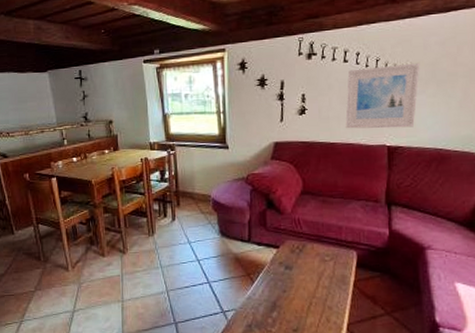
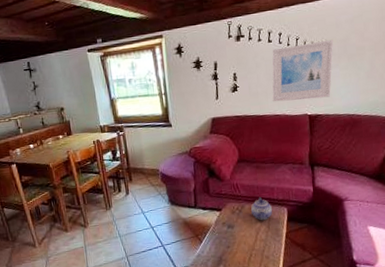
teapot: none [314,237,340,263] -> present [251,197,273,220]

